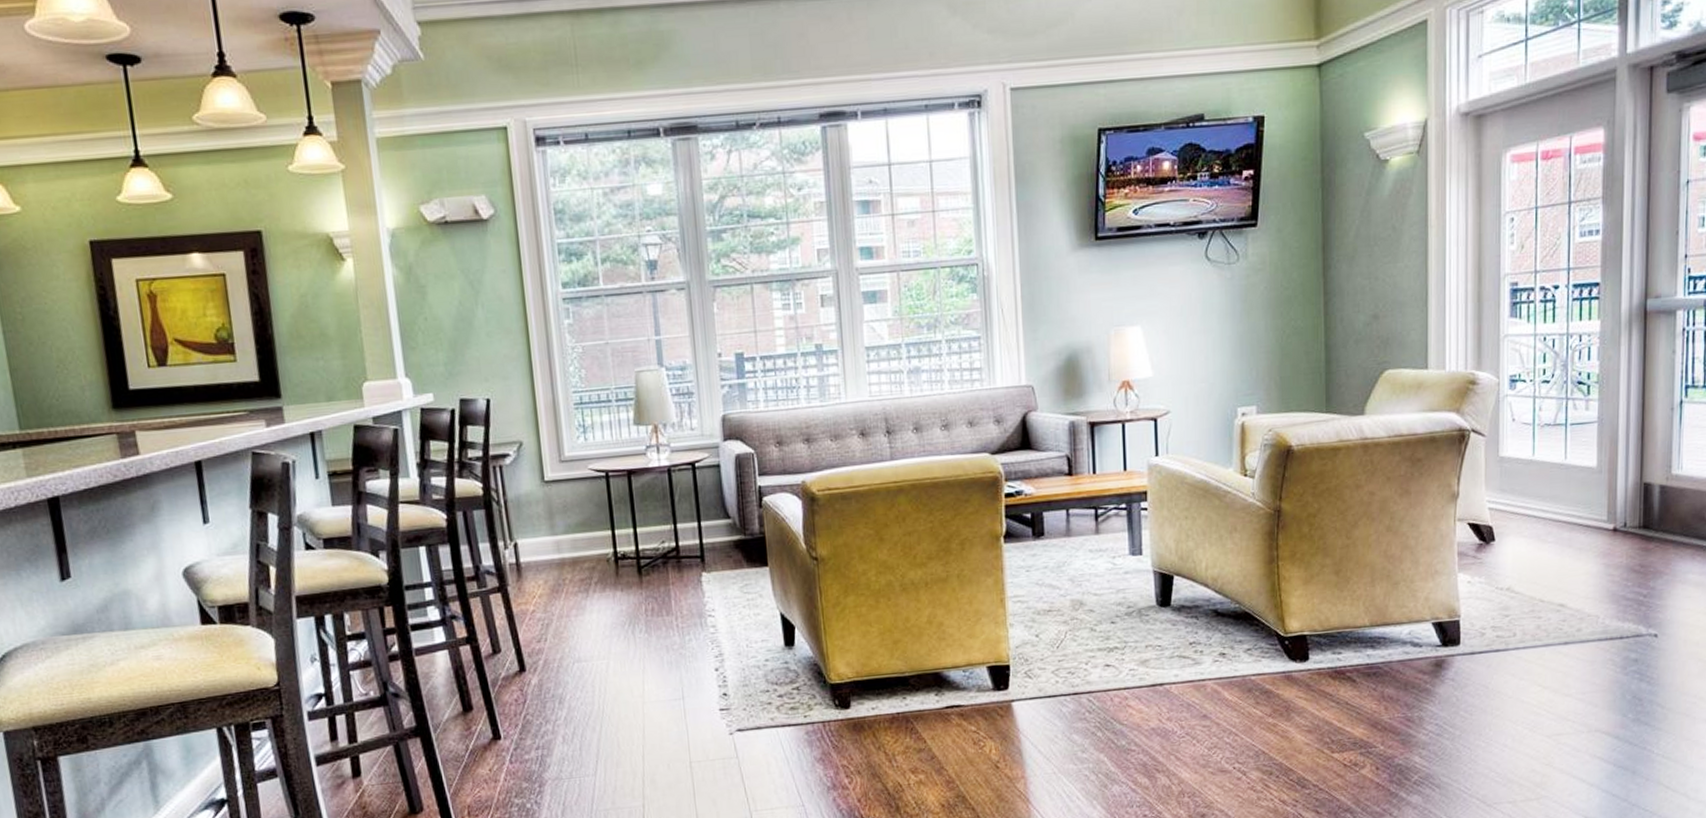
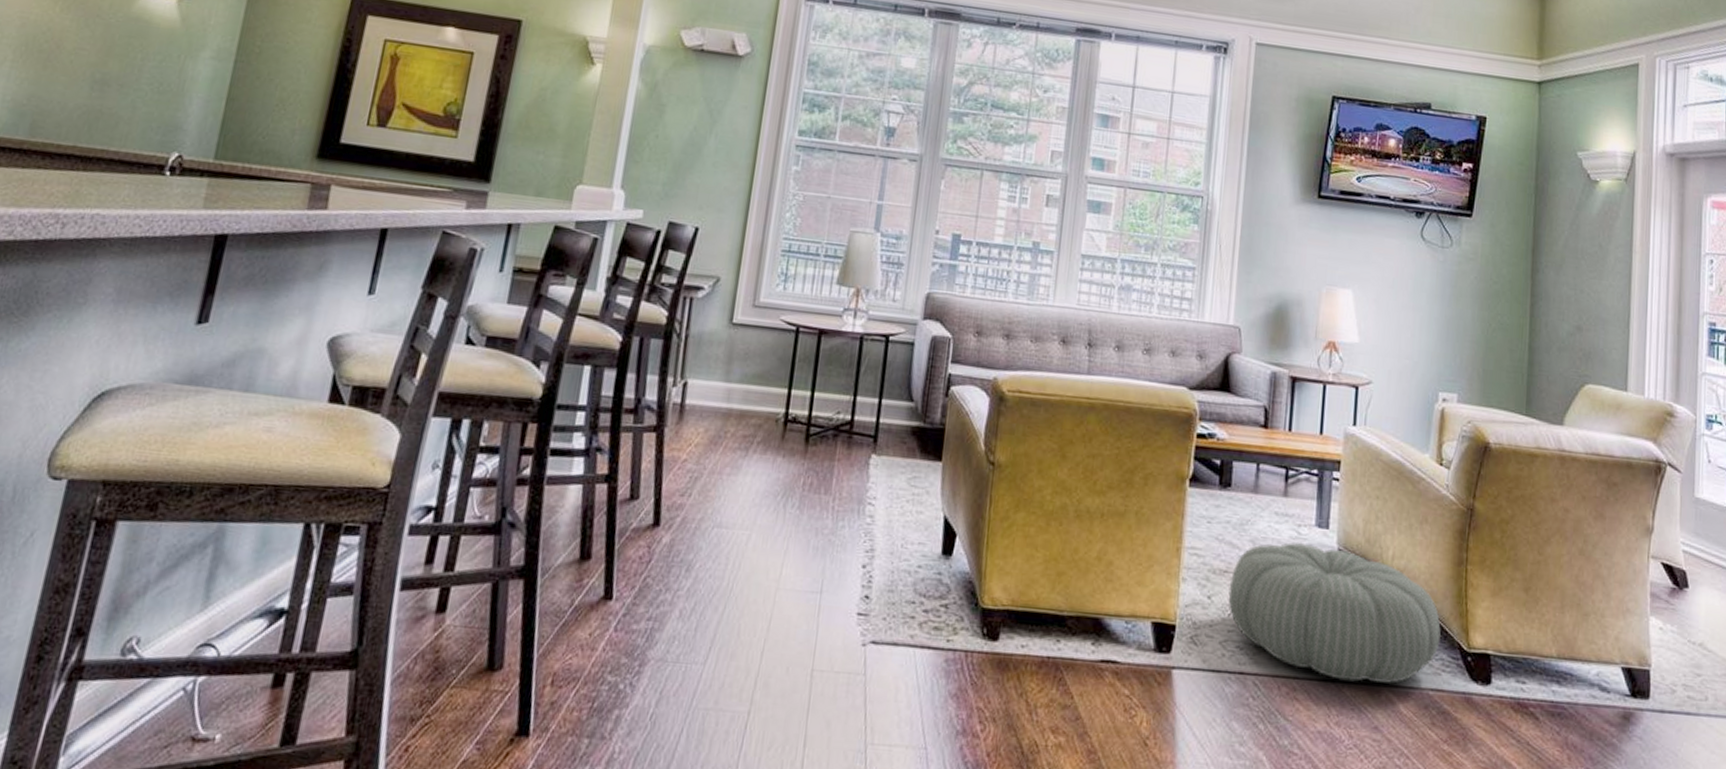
pouf: none [1054,571,1258,683] -> present [1228,542,1441,684]

